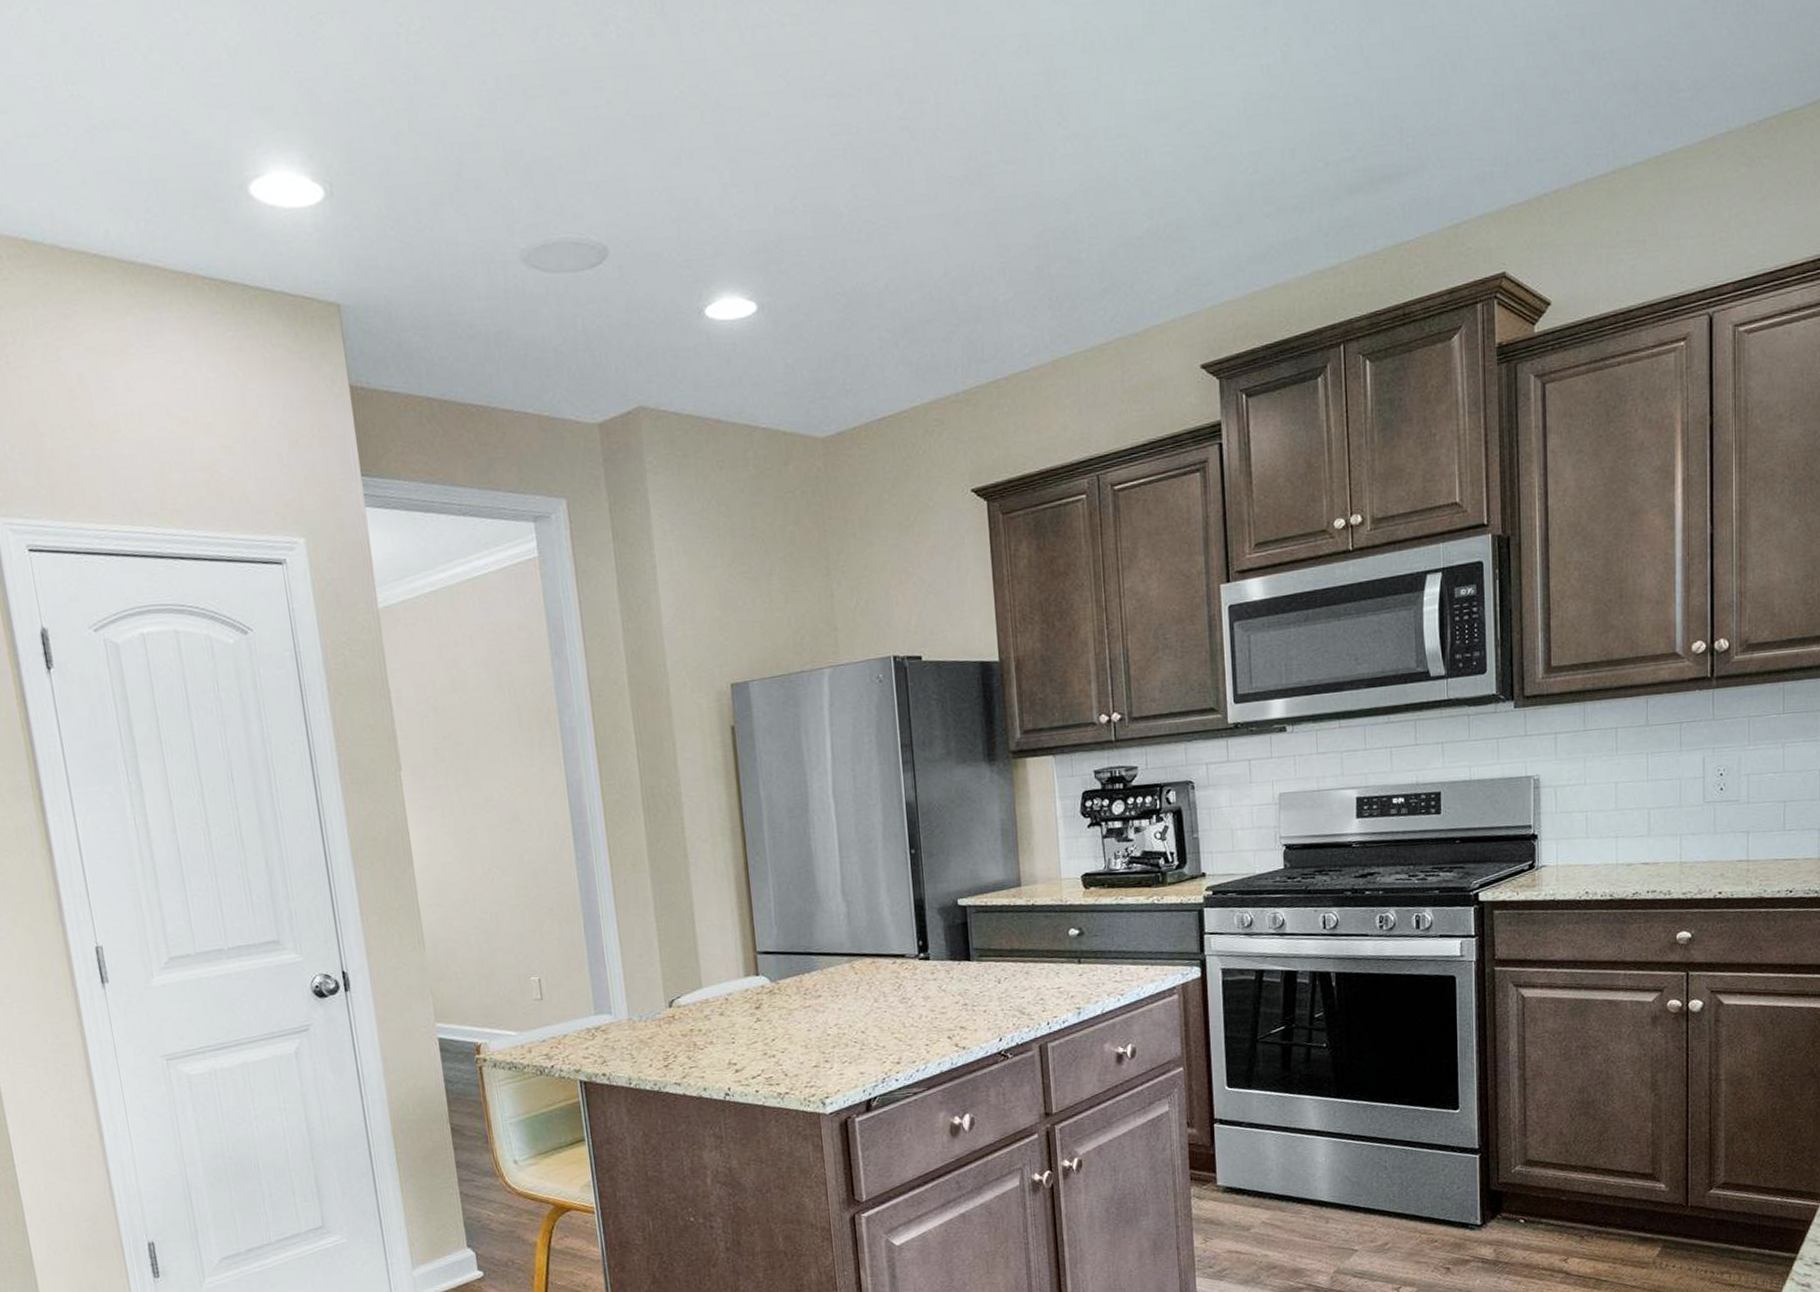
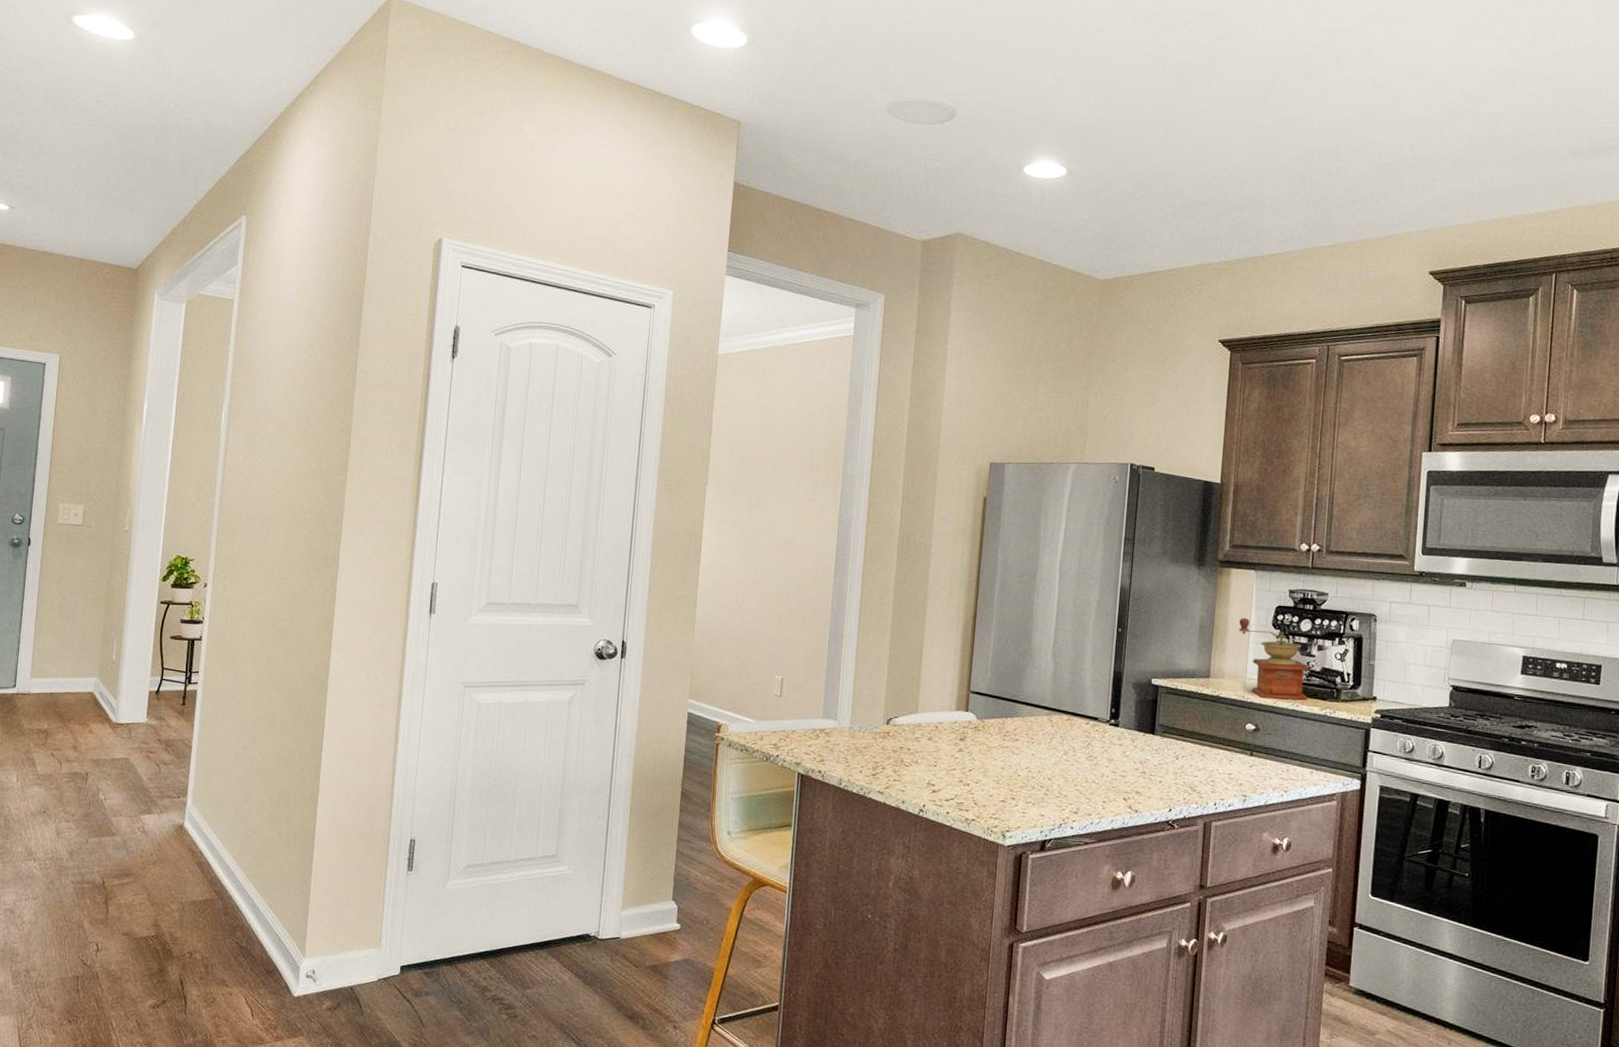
coffee grinder: none [1044,811,1131,898] -> present [1239,618,1310,700]

